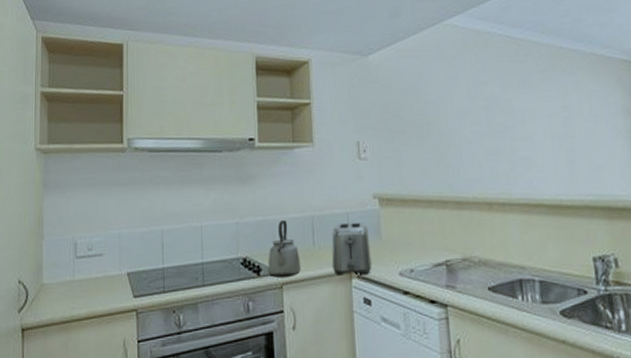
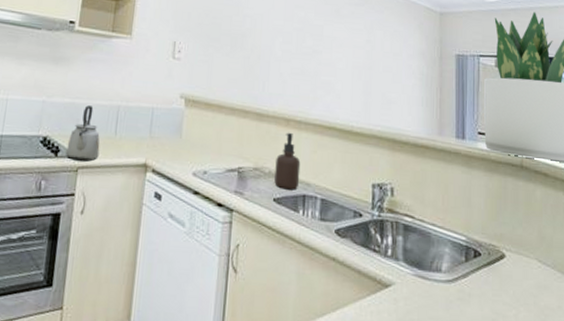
toaster: present [331,221,372,277] -> none [129,116,170,171]
soap dispenser: none [484,216,514,277] -> present [274,132,301,190]

